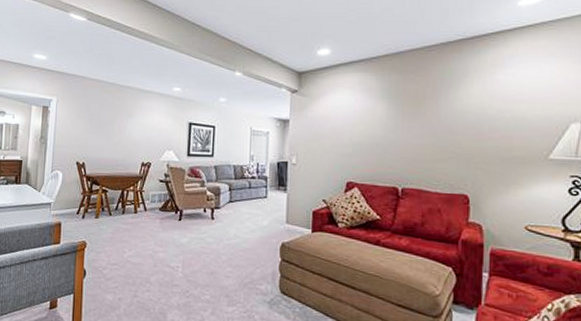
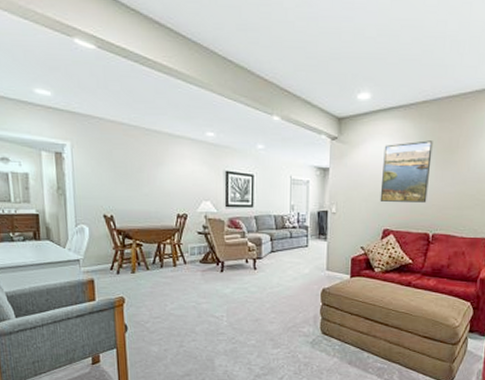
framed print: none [342,92,398,155] -> present [380,140,433,203]

